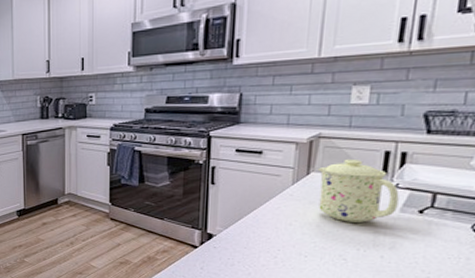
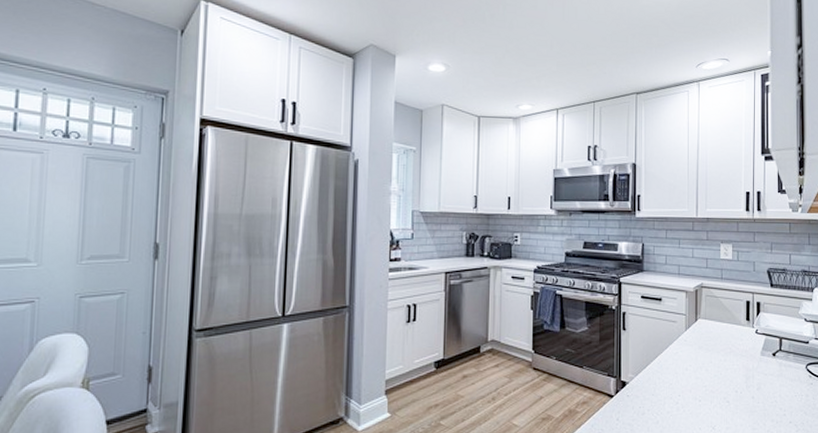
mug: present [317,158,399,222] -> none [702,307,759,366]

